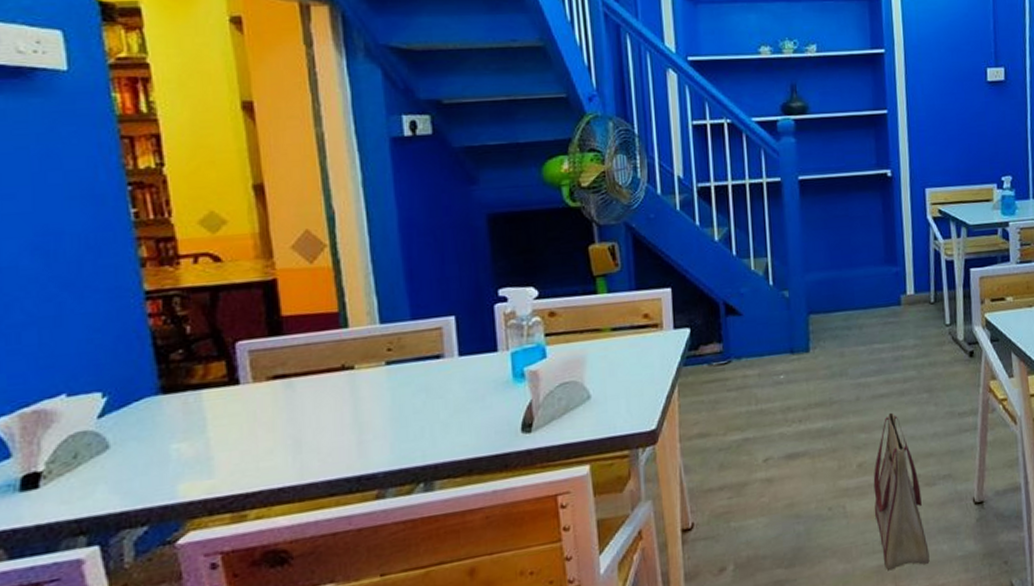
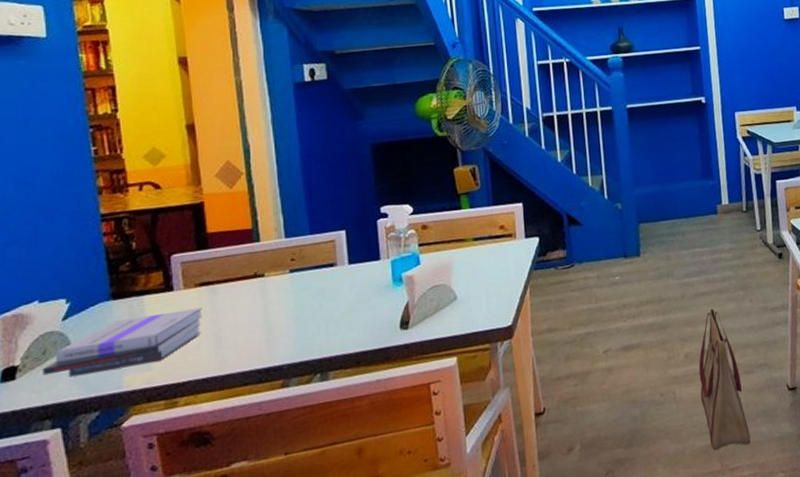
books: none [73,404,277,486] -> present [42,307,203,378]

